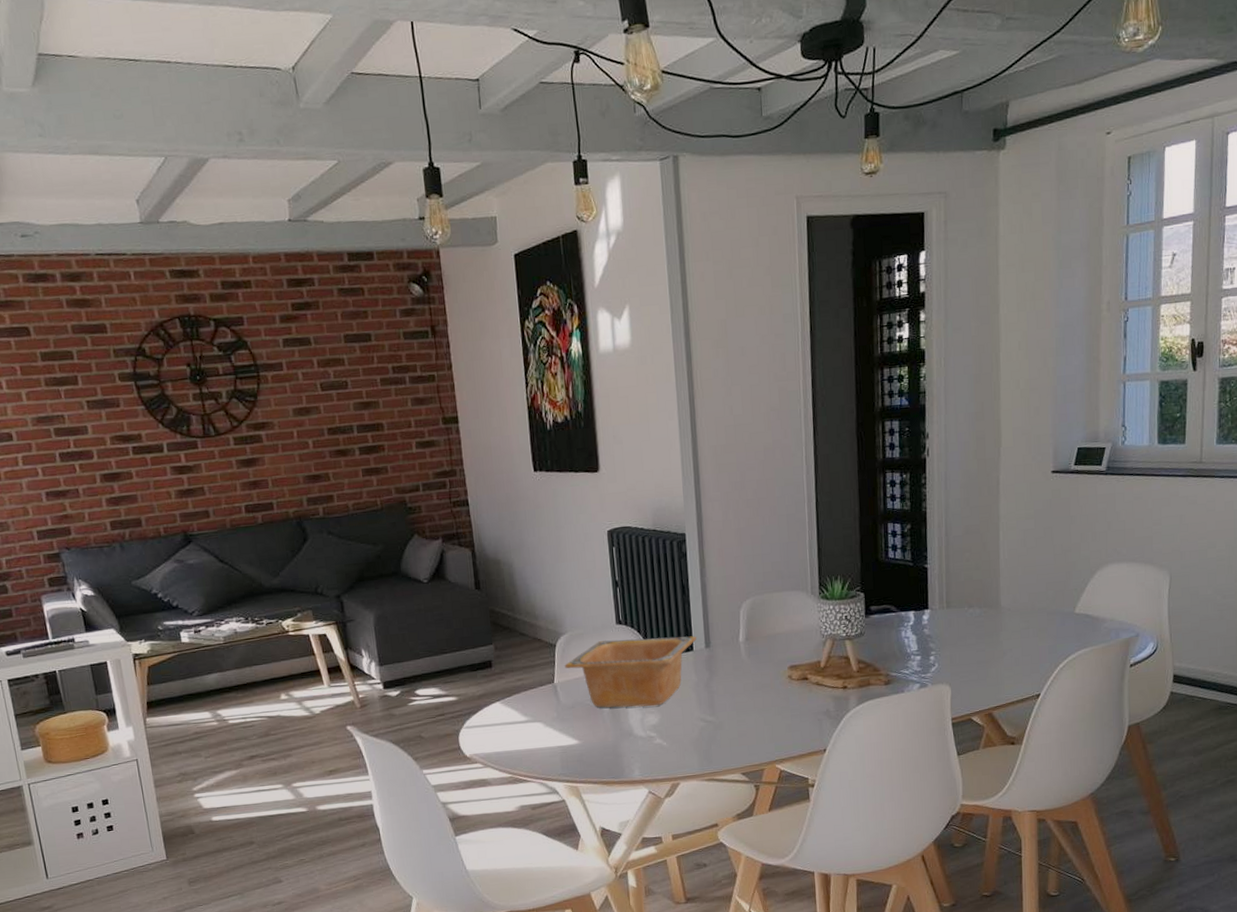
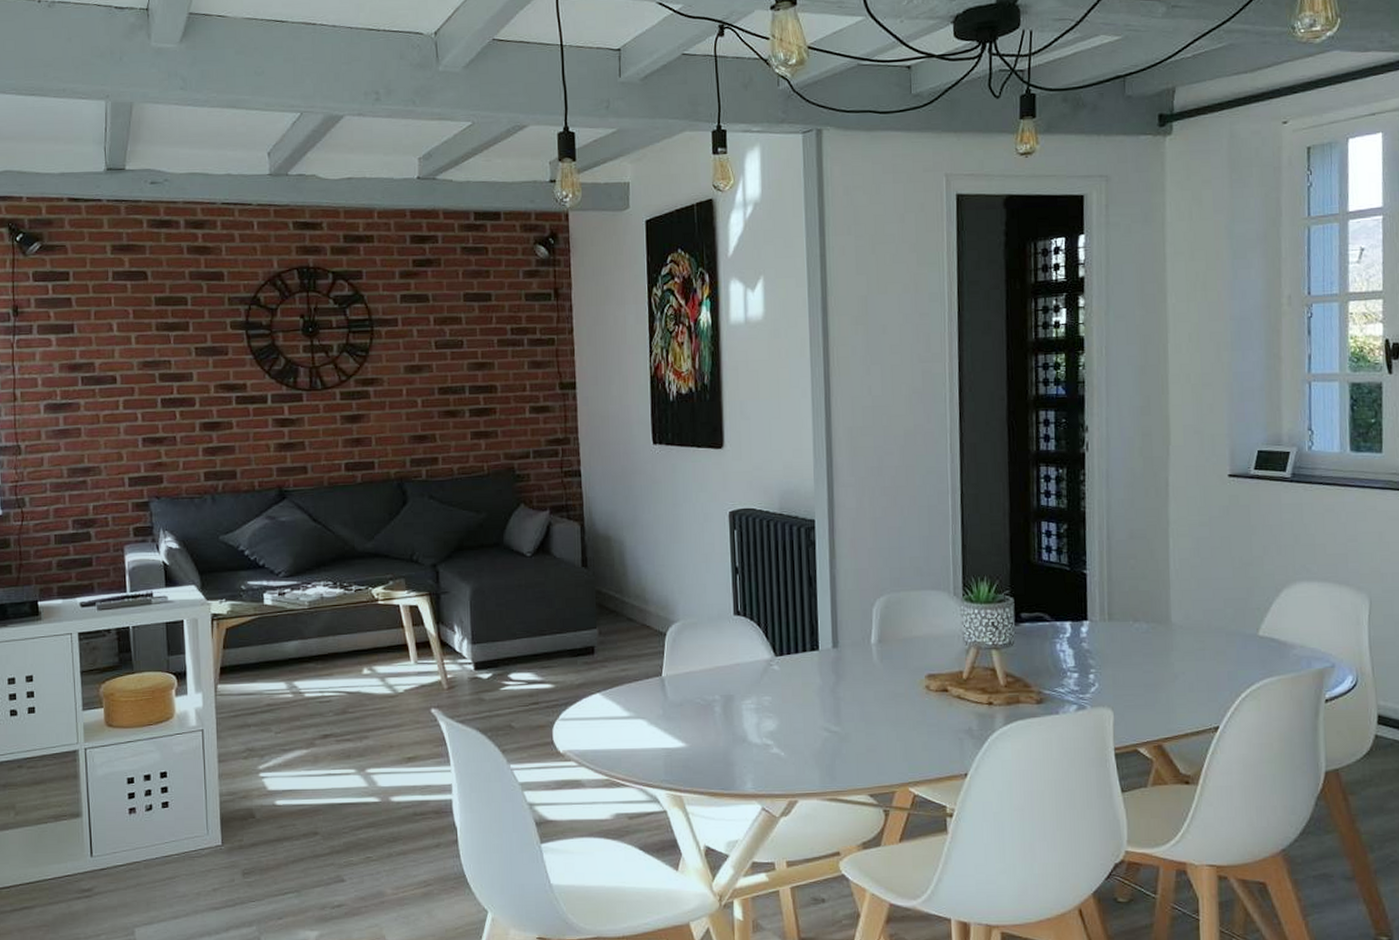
serving bowl: present [565,636,697,708] -> none [675,632,823,710]

